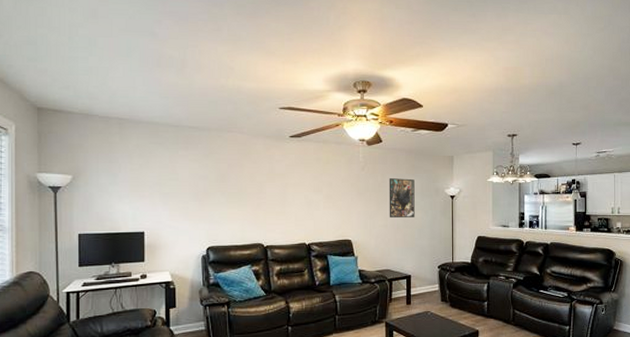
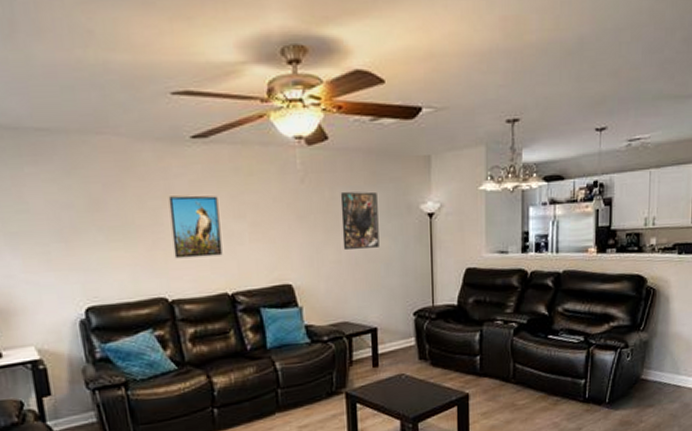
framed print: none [271,175,304,217] -> present [168,195,223,259]

